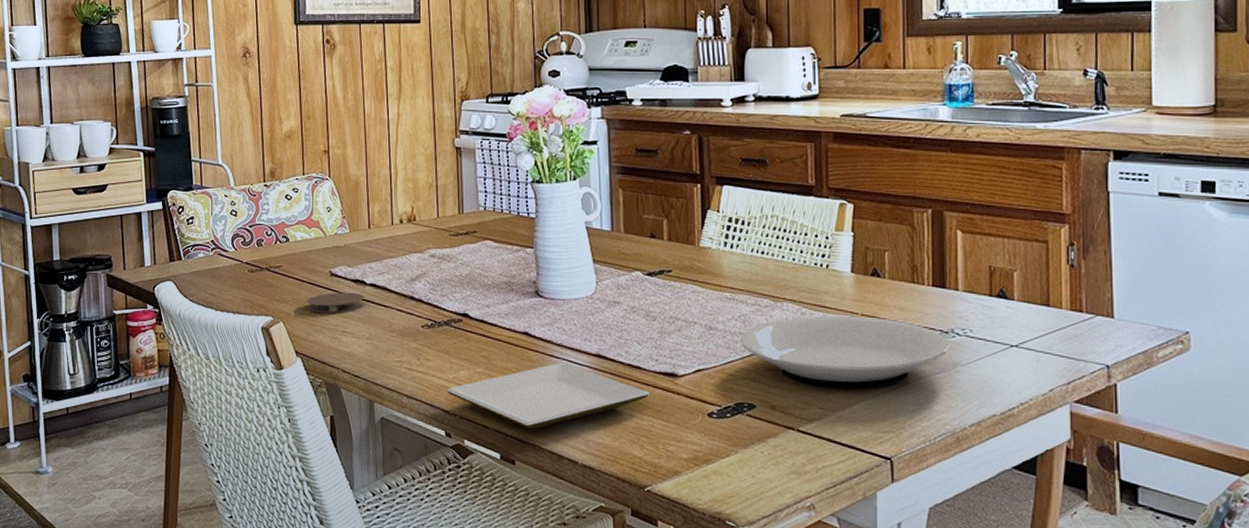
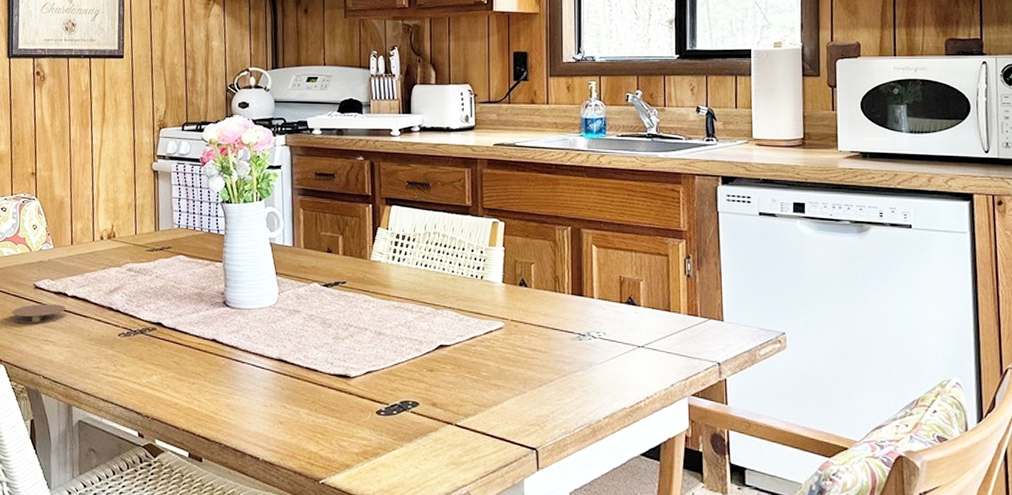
plate: present [446,363,650,429] -> none [140,367,326,428]
plate: present [740,315,950,390] -> none [406,321,586,387]

